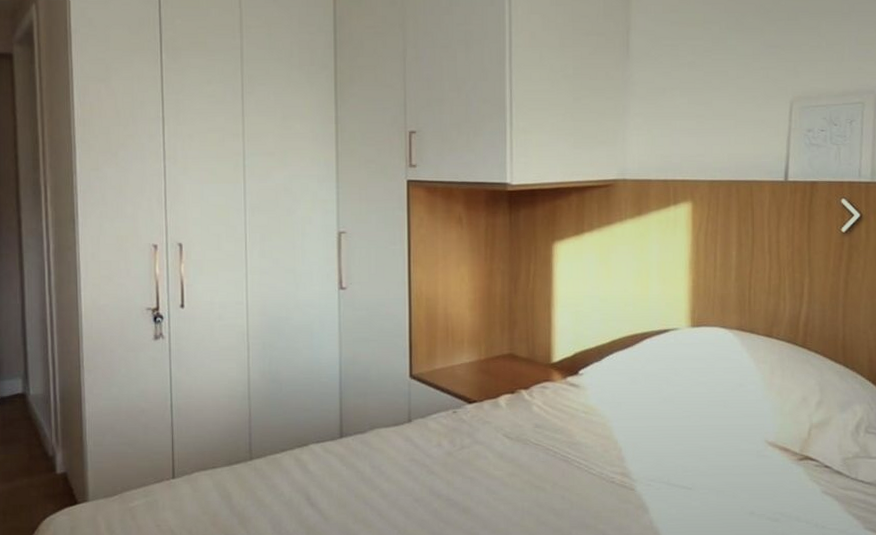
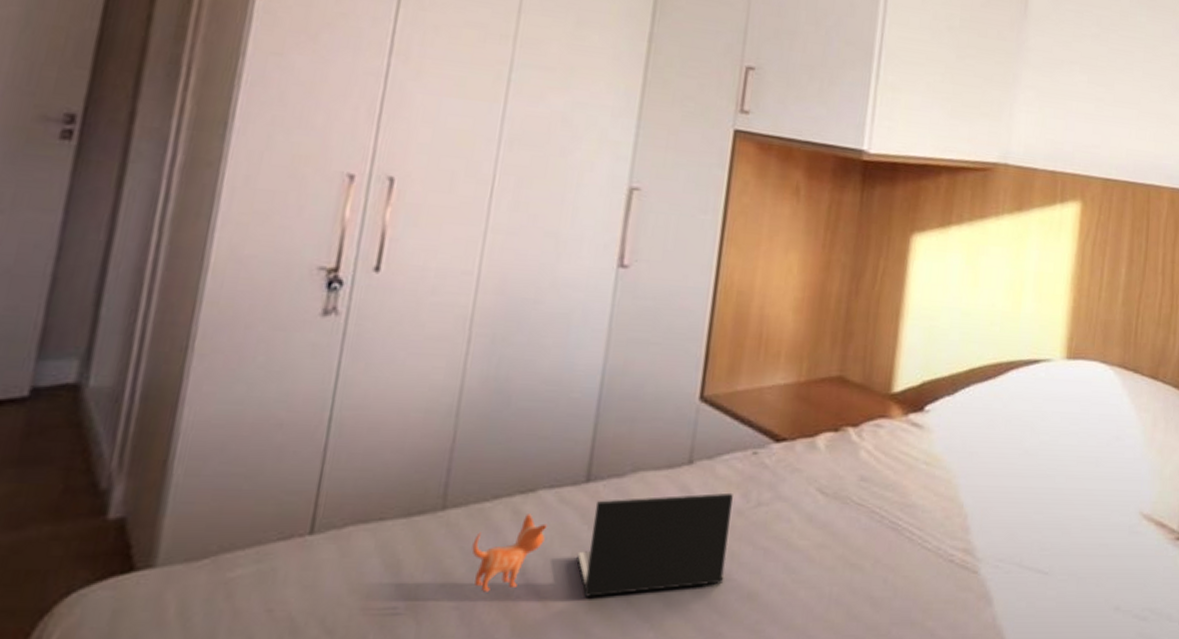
laptop: none [273,440,445,513] -> present [472,492,733,597]

